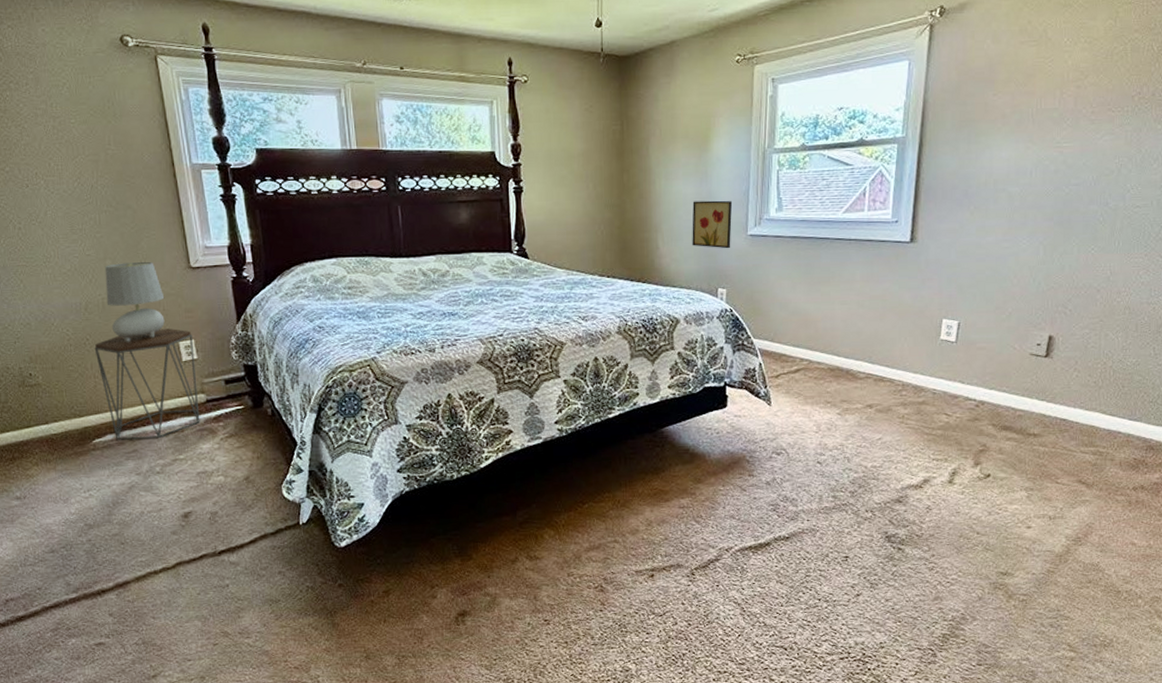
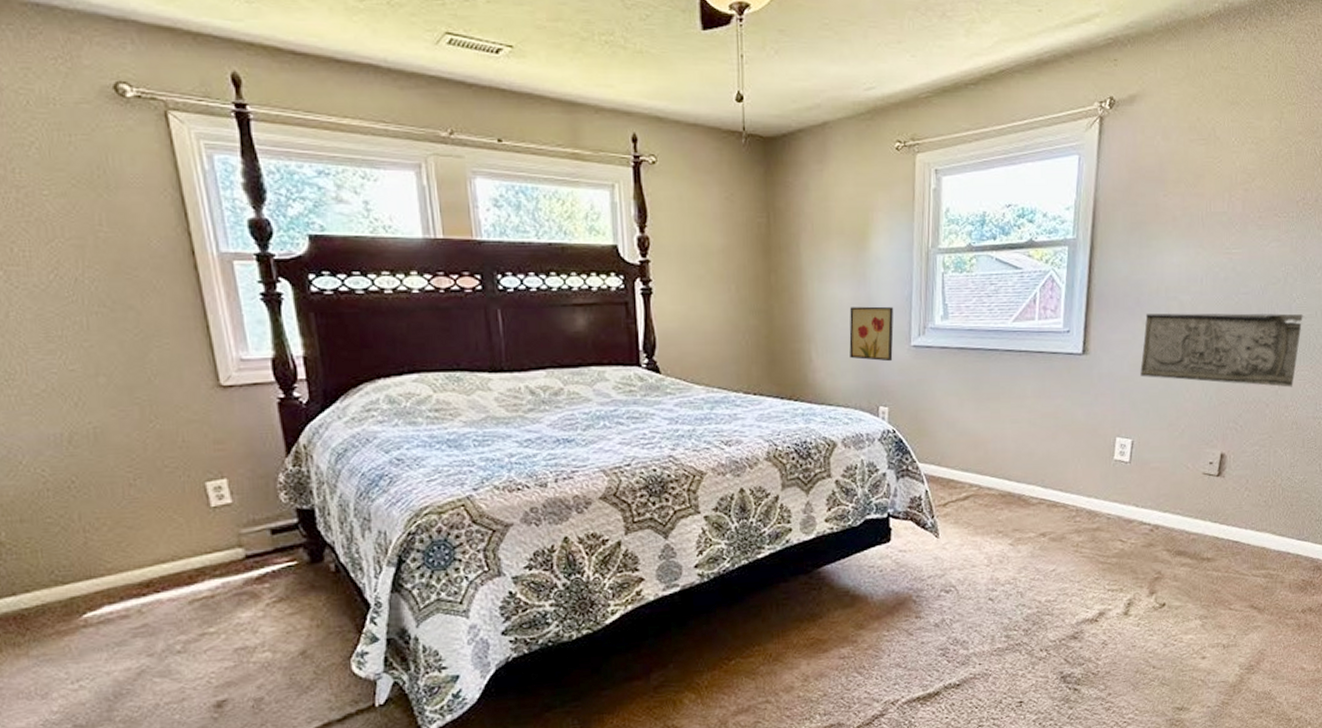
side table: present [94,329,200,440] -> none [83,465,237,613]
table lamp: present [104,261,165,342] -> none [96,378,185,484]
relief panel: none [967,203,1138,274] -> present [1140,313,1303,388]

